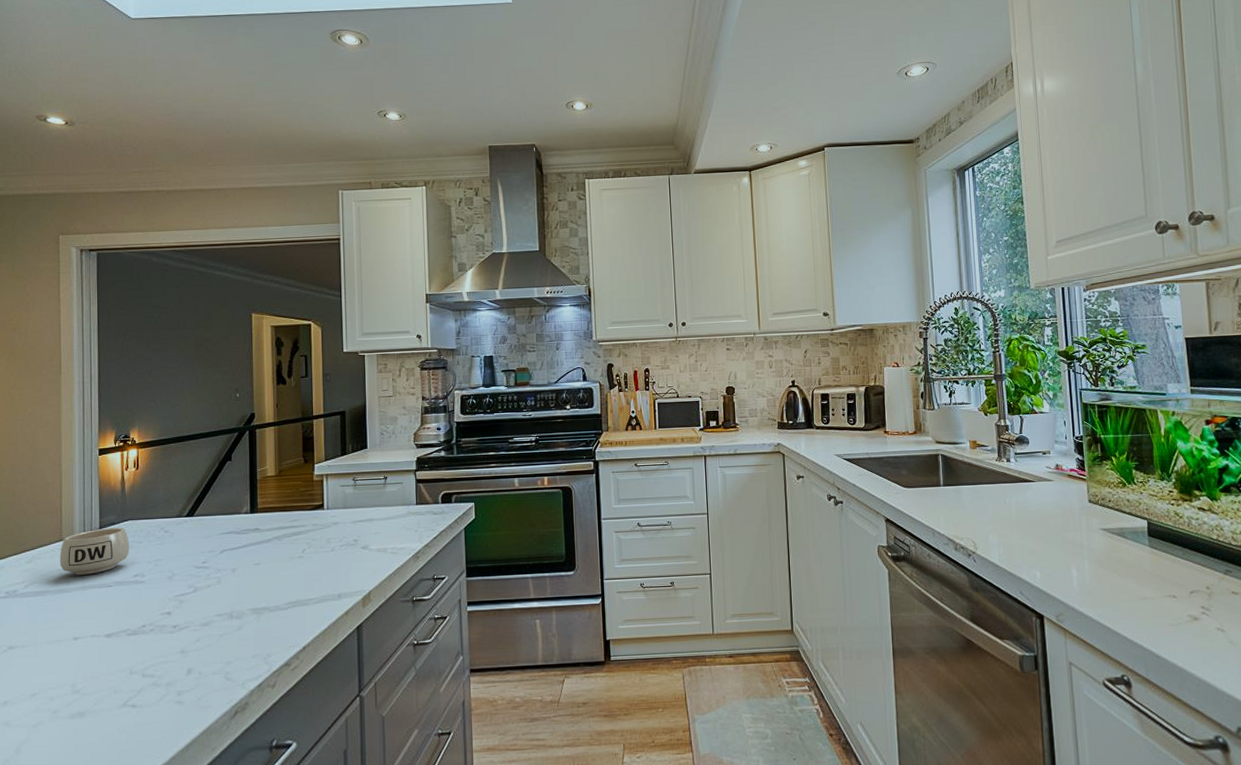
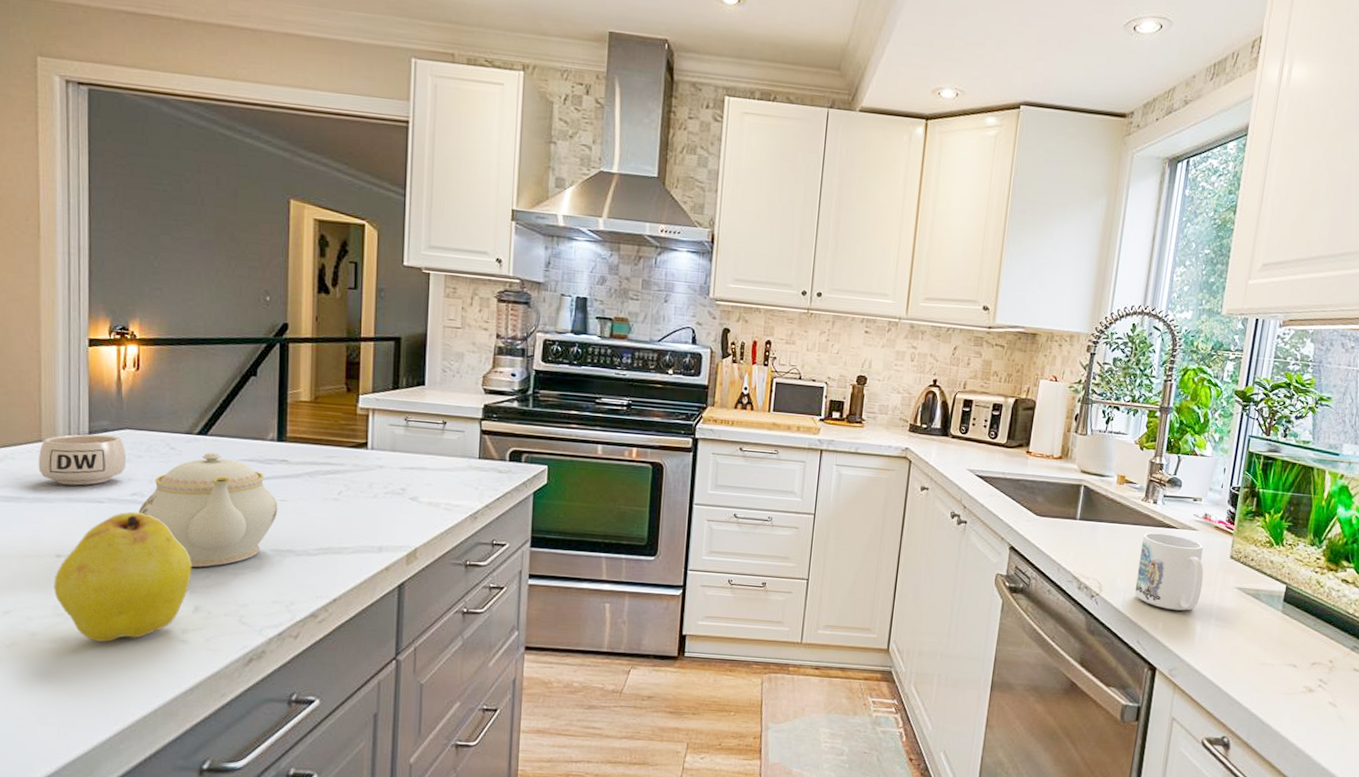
fruit: none [72,591,185,712] -> present [54,511,192,642]
teapot: none [140,530,253,634] -> present [138,452,278,568]
mug: none [1004,488,1070,558] -> present [1134,532,1204,611]

